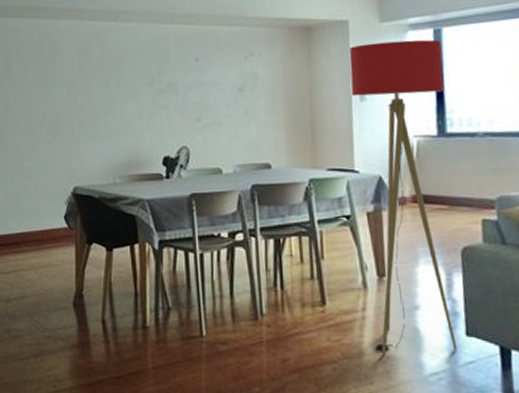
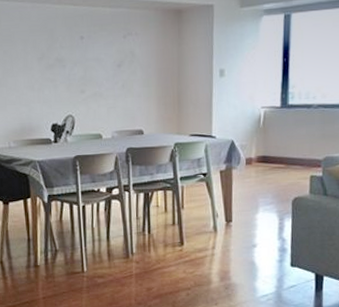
floor lamp: present [349,39,457,356] -> none [212,23,290,284]

